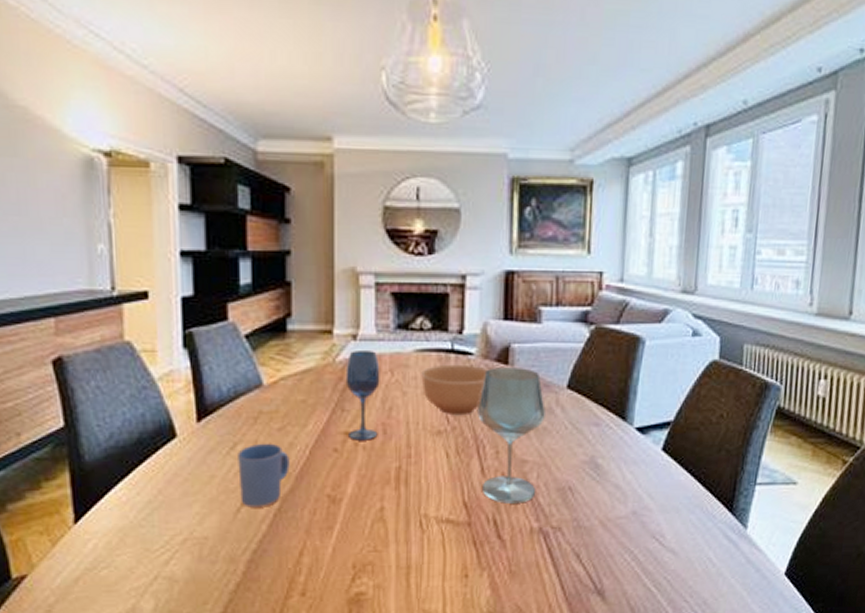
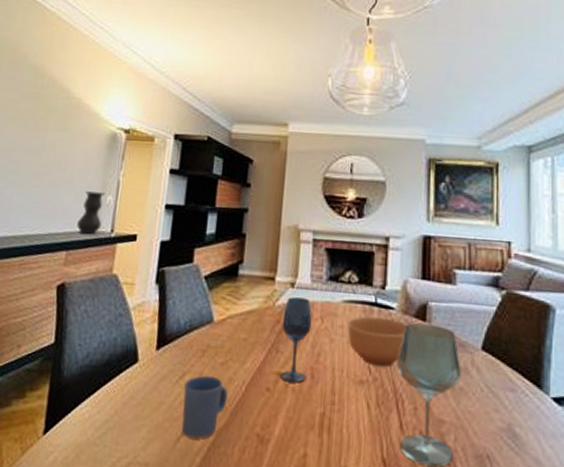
vase: none [62,239,97,296] -> present [77,191,105,235]

